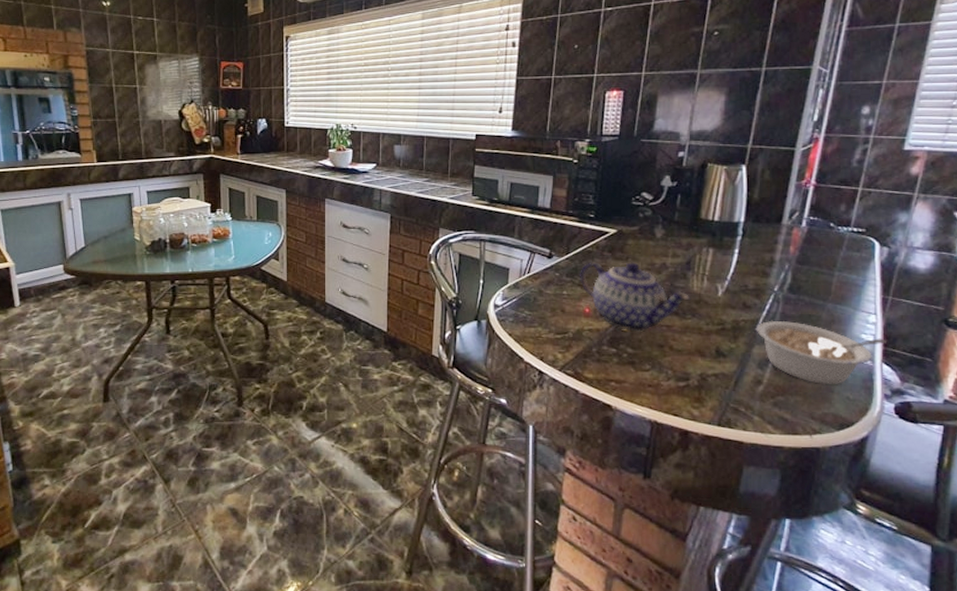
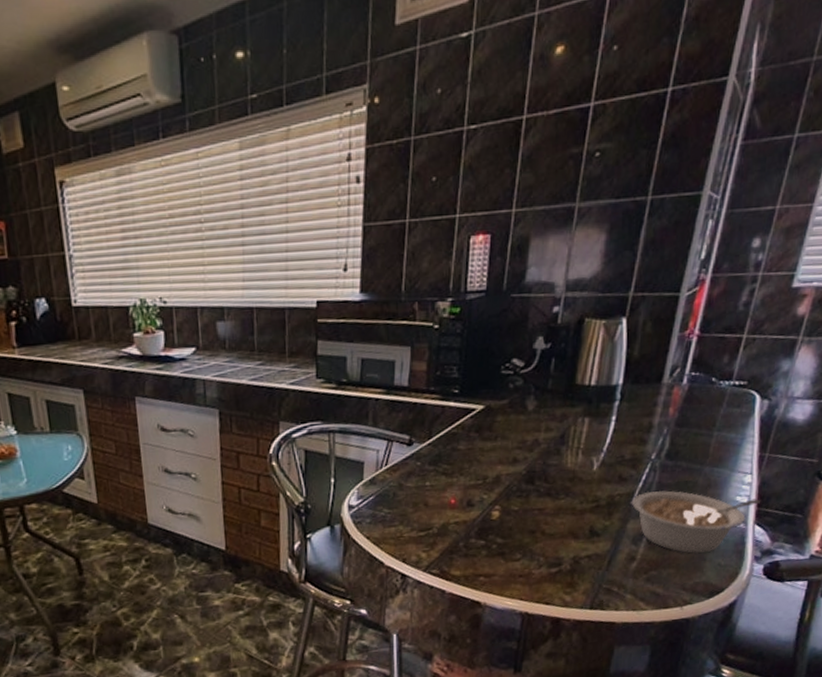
teapot: present [579,262,692,332] -> none [443,441,565,520]

